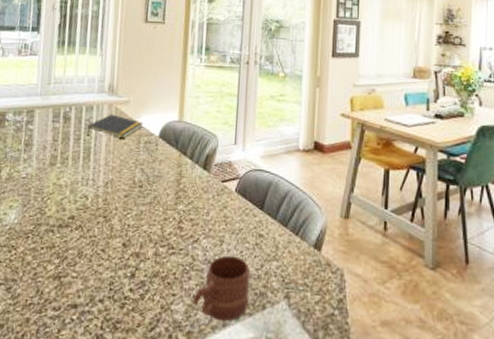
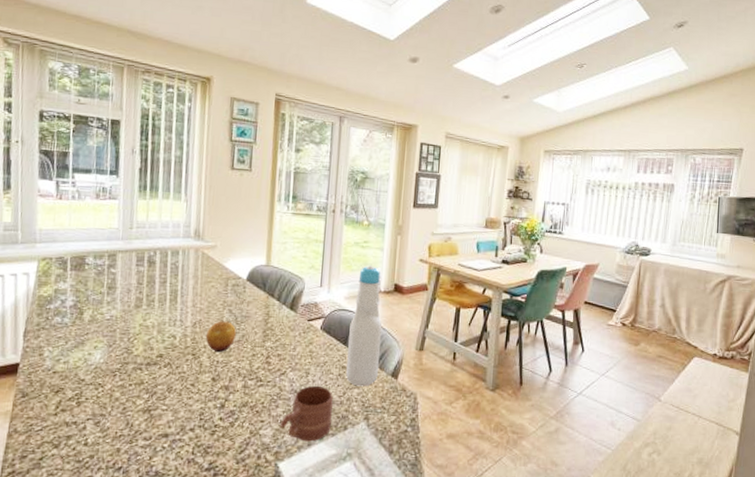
notepad: present [86,114,144,139] -> none [173,258,231,282]
fruit: none [117,181,148,215] -> present [205,321,236,352]
bottle: none [263,121,302,259] -> present [346,266,382,387]

